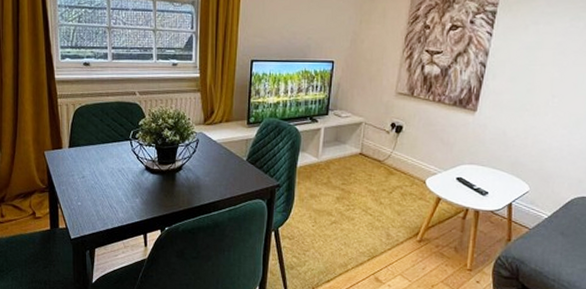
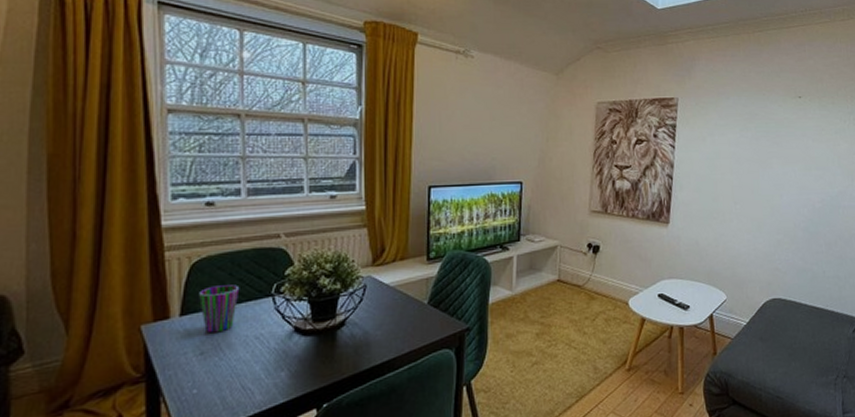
cup: none [81,128,108,163] -> present [199,284,240,334]

